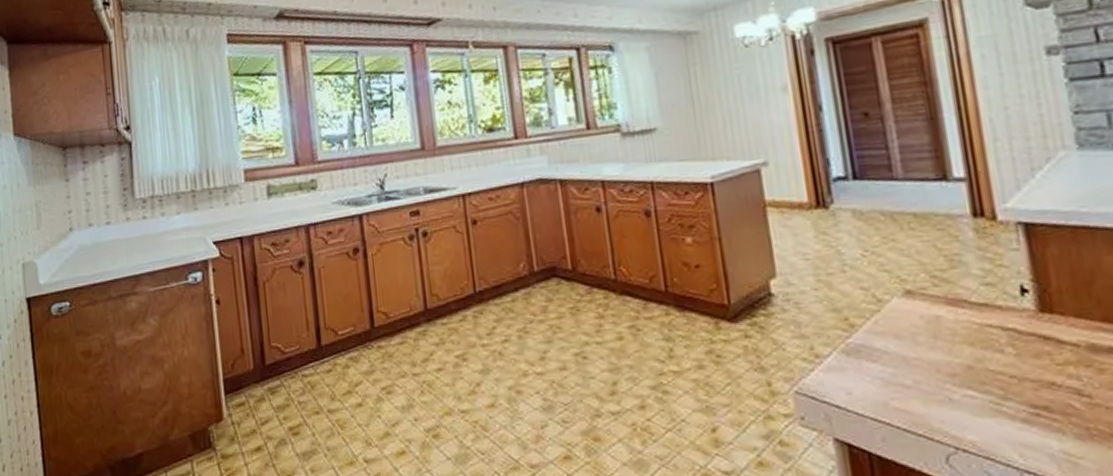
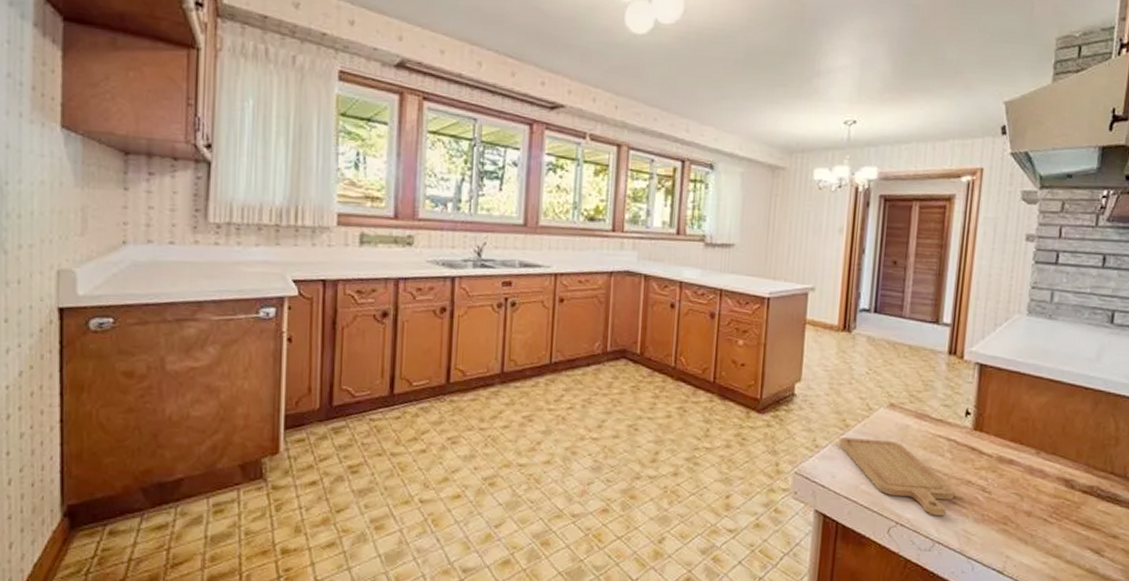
chopping board: none [846,338,1035,434] -> present [839,438,954,516]

